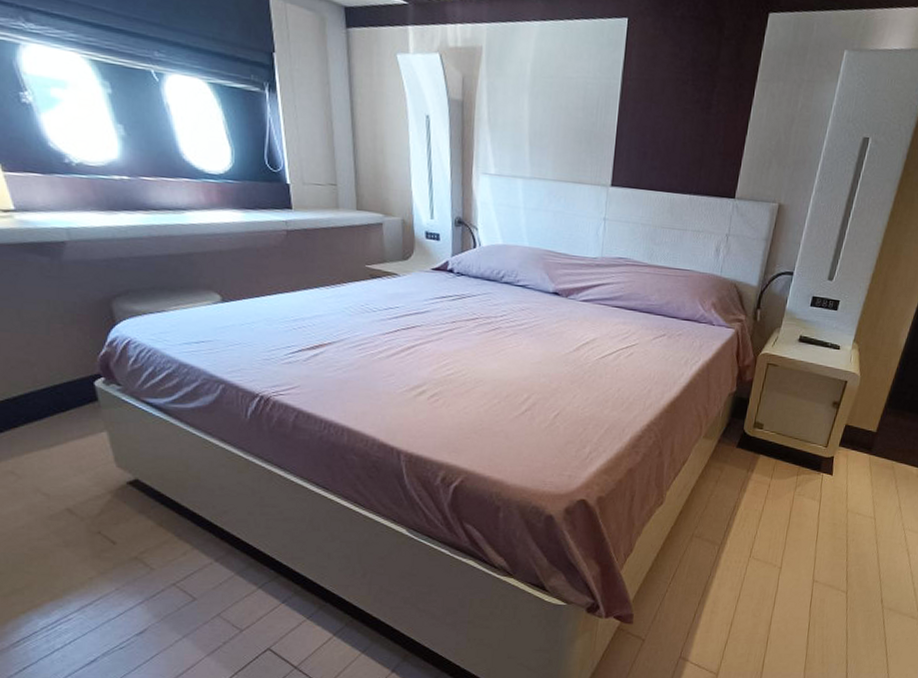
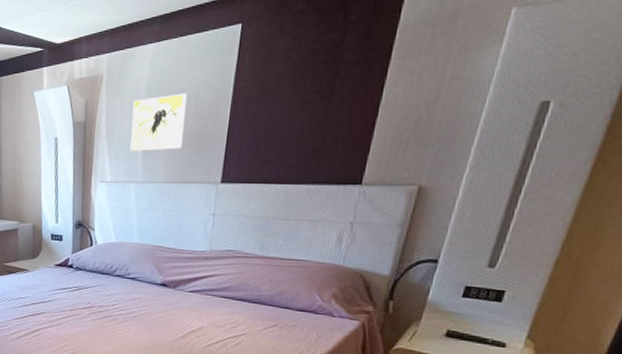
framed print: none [515,83,575,145] -> present [130,93,187,151]

